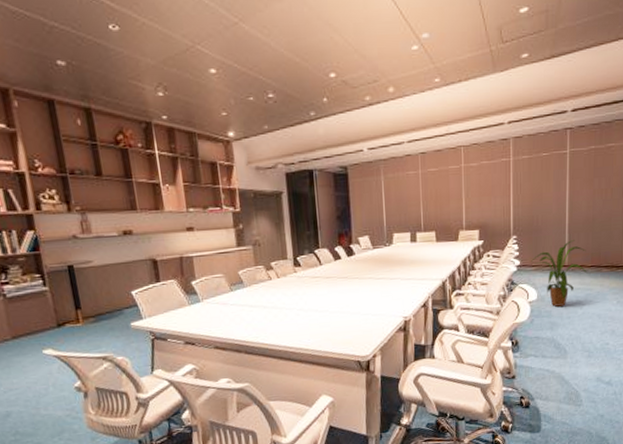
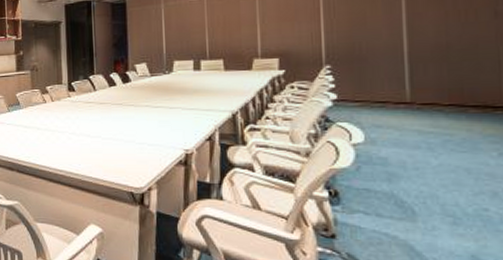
house plant: present [531,240,588,307] -> none [353,71,445,153]

